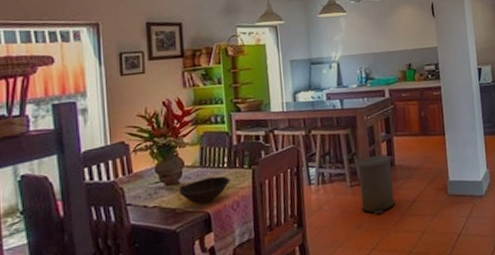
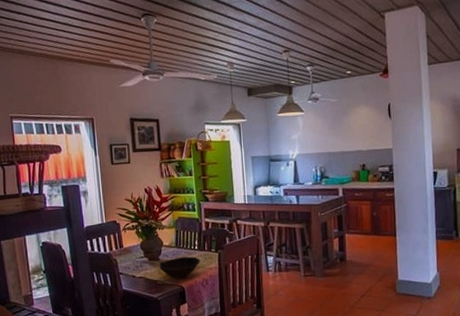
pedal bin: present [357,155,395,214] -> none [311,250,344,304]

